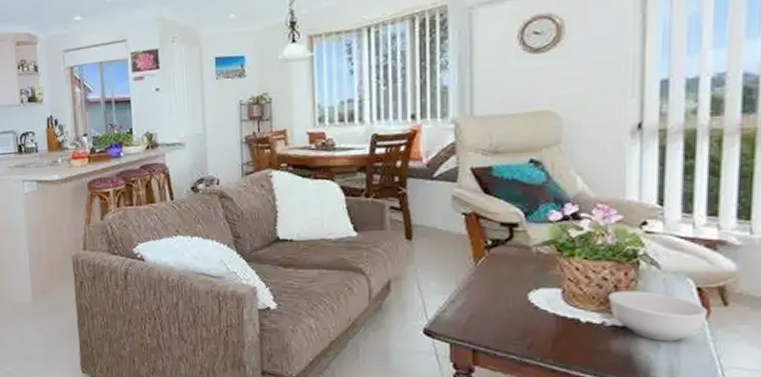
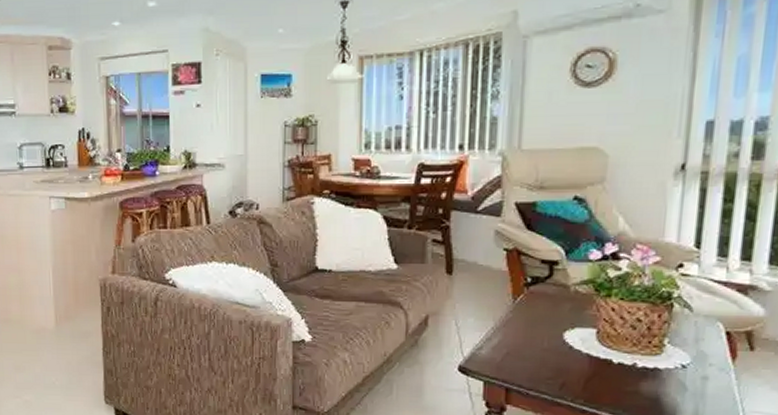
bowl: present [608,291,708,342] -> none [640,333,735,385]

